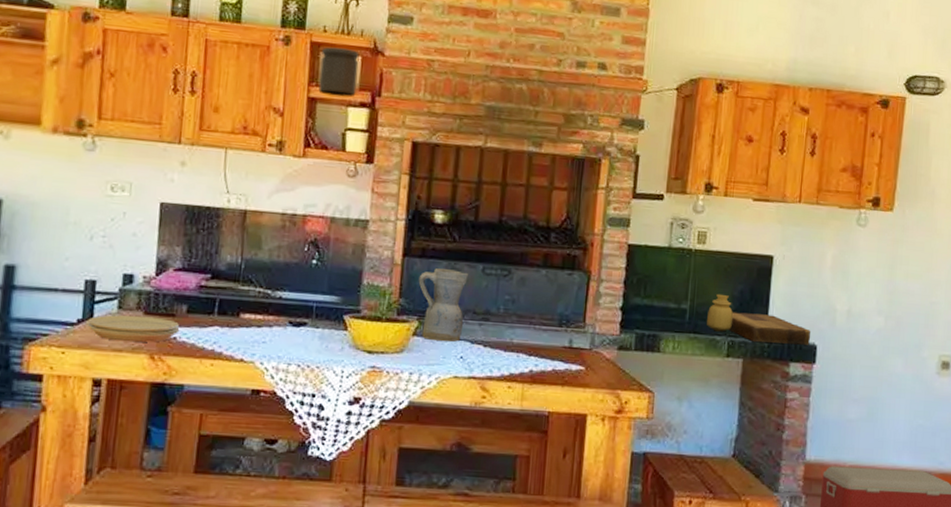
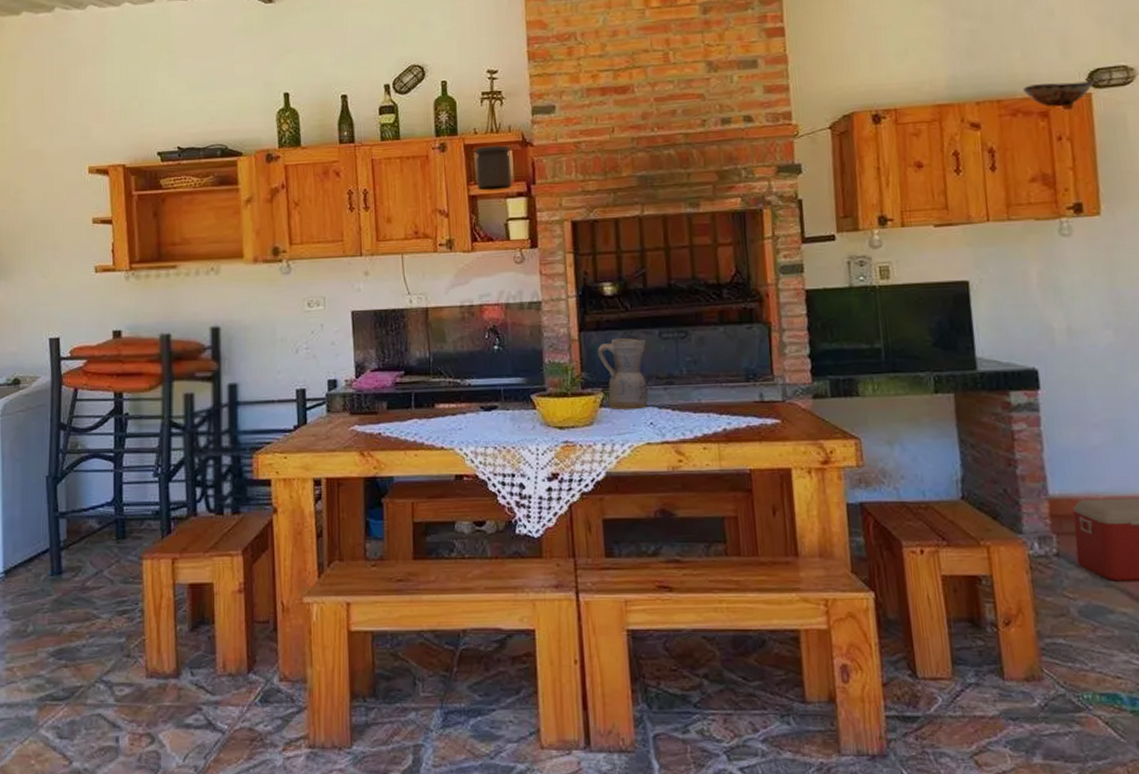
plate: present [87,315,180,343] -> none [303,416,383,442]
jar: present [707,293,733,332] -> none [905,328,935,368]
cutting board: present [729,312,811,345] -> none [932,343,1029,375]
decorative bowl: none [851,80,911,106] -> present [1023,81,1095,107]

